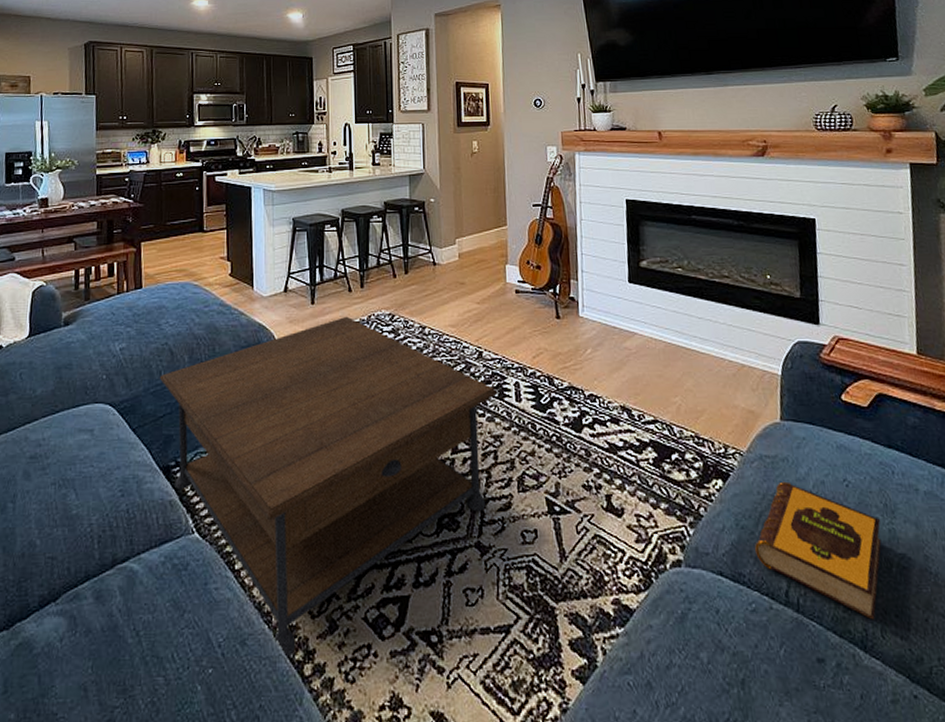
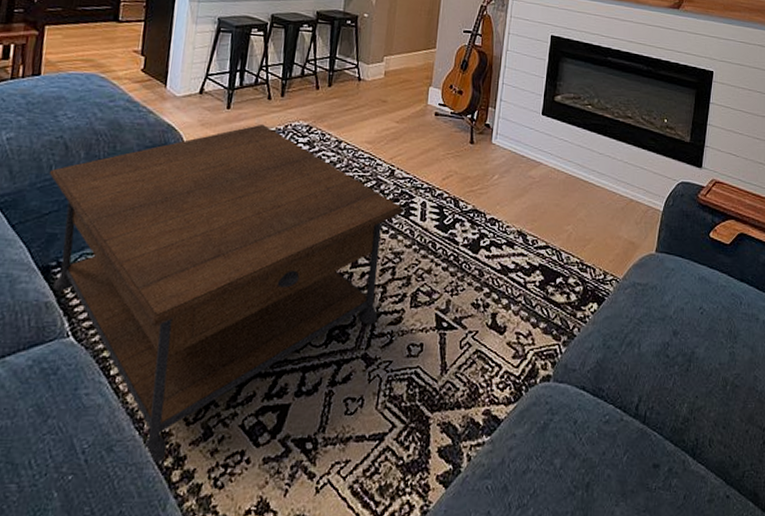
hardback book: present [755,481,882,620] -> none [616,307,723,431]

